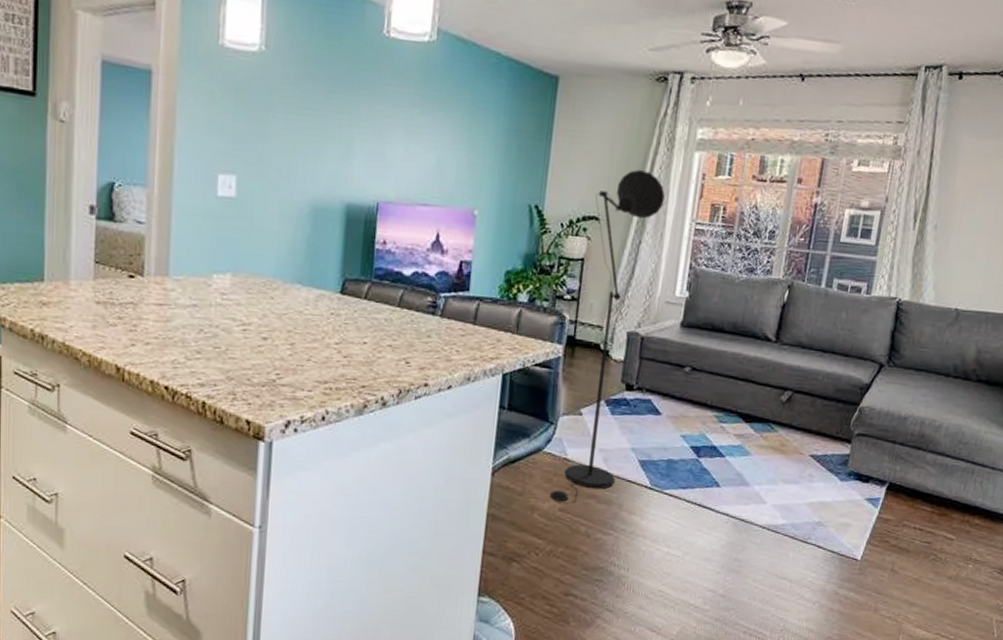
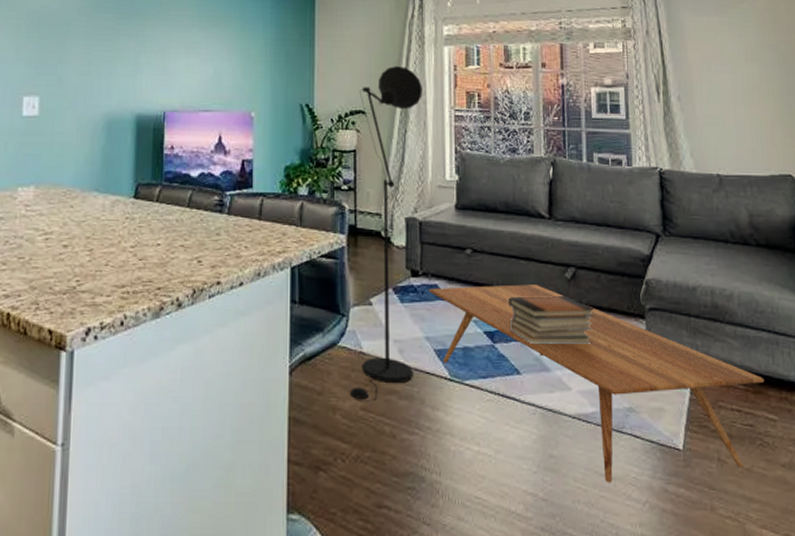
coffee table: none [641,402,952,585] -> present [429,284,765,483]
book stack: none [716,415,804,463] -> present [508,296,595,345]

